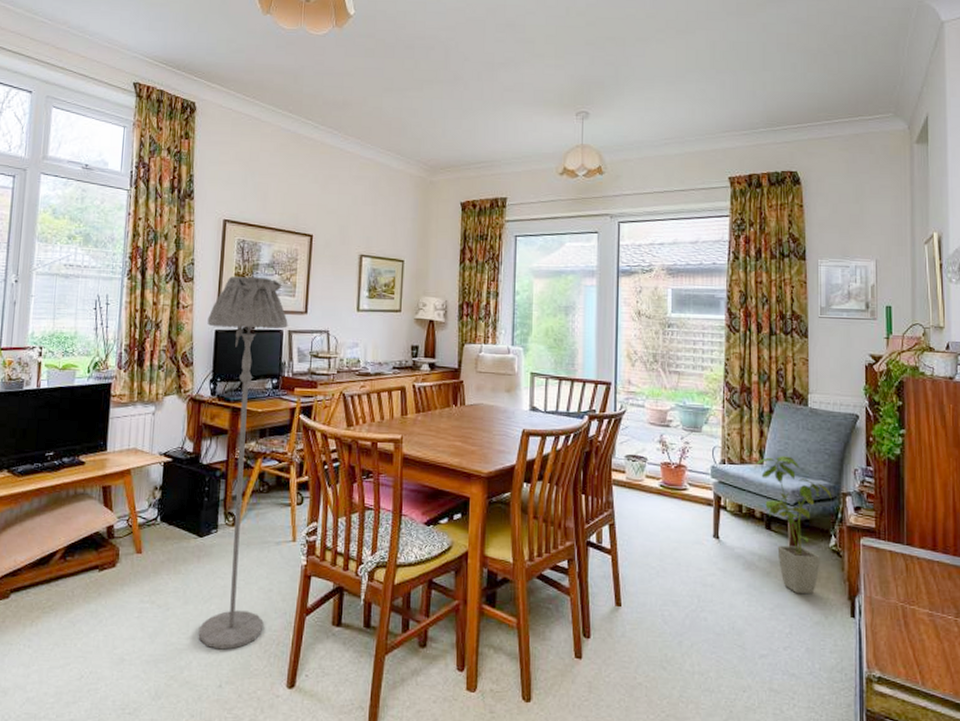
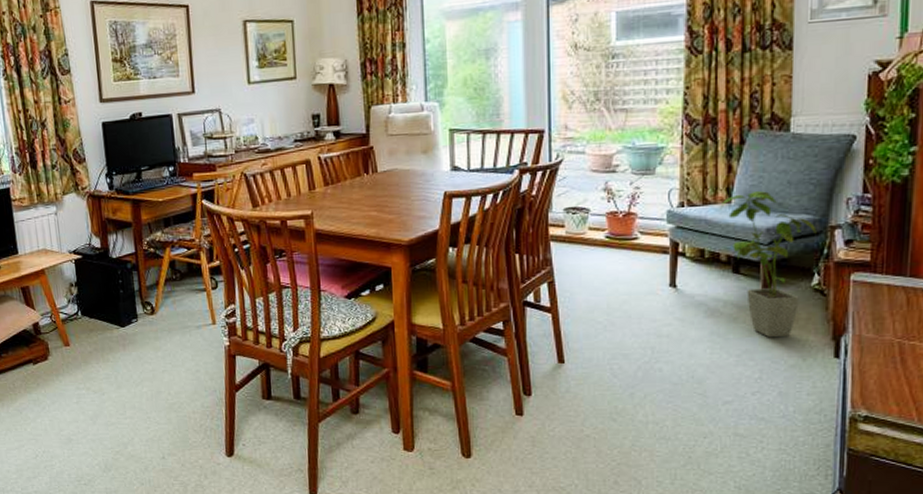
floor lamp: present [198,276,288,650] -> none [92,59,196,426]

